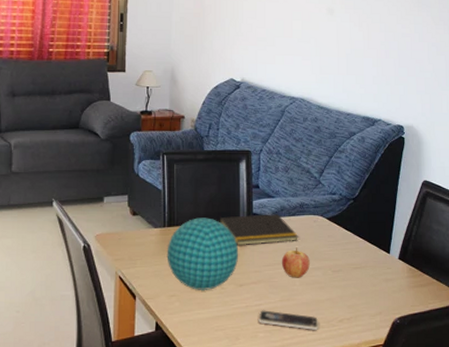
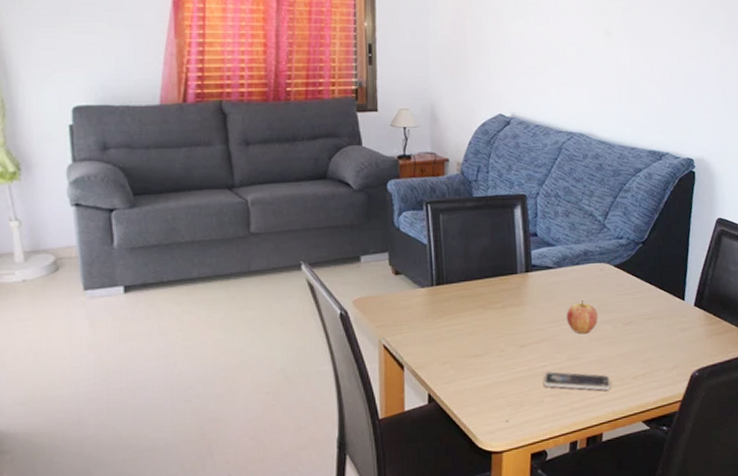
decorative ball: present [167,218,239,291] -> none [436,272,519,356]
notepad: present [219,213,299,245] -> none [494,263,585,301]

